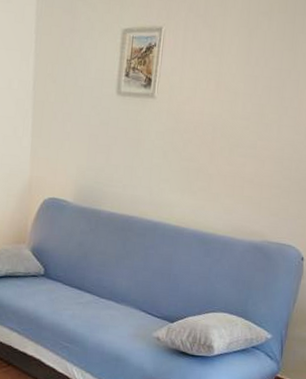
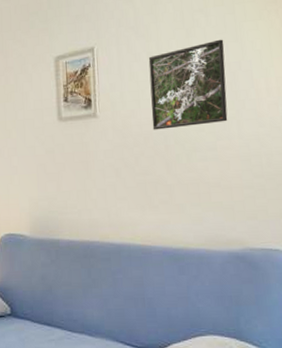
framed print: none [203,45,281,124] -> present [148,39,228,130]

